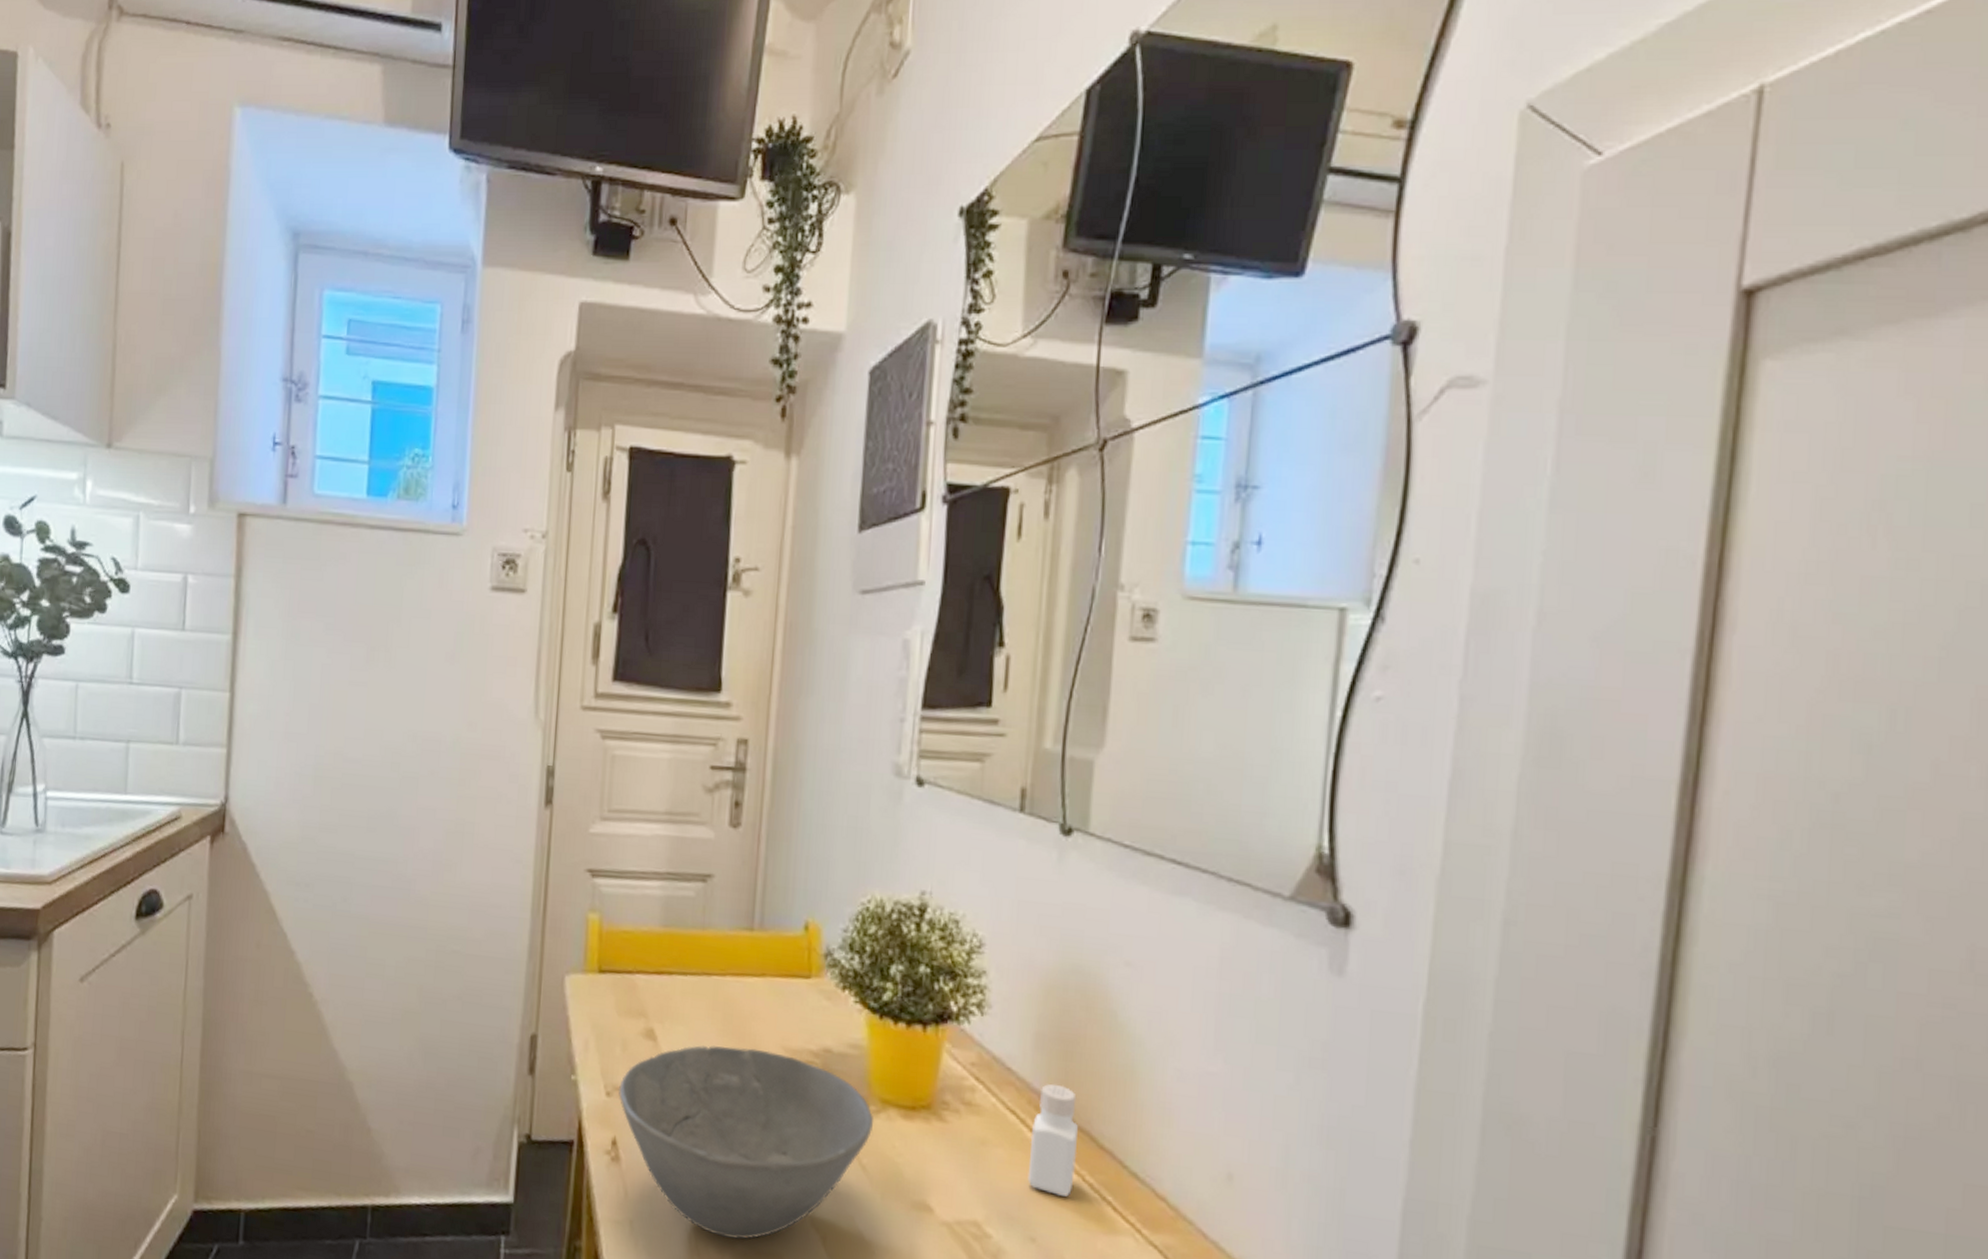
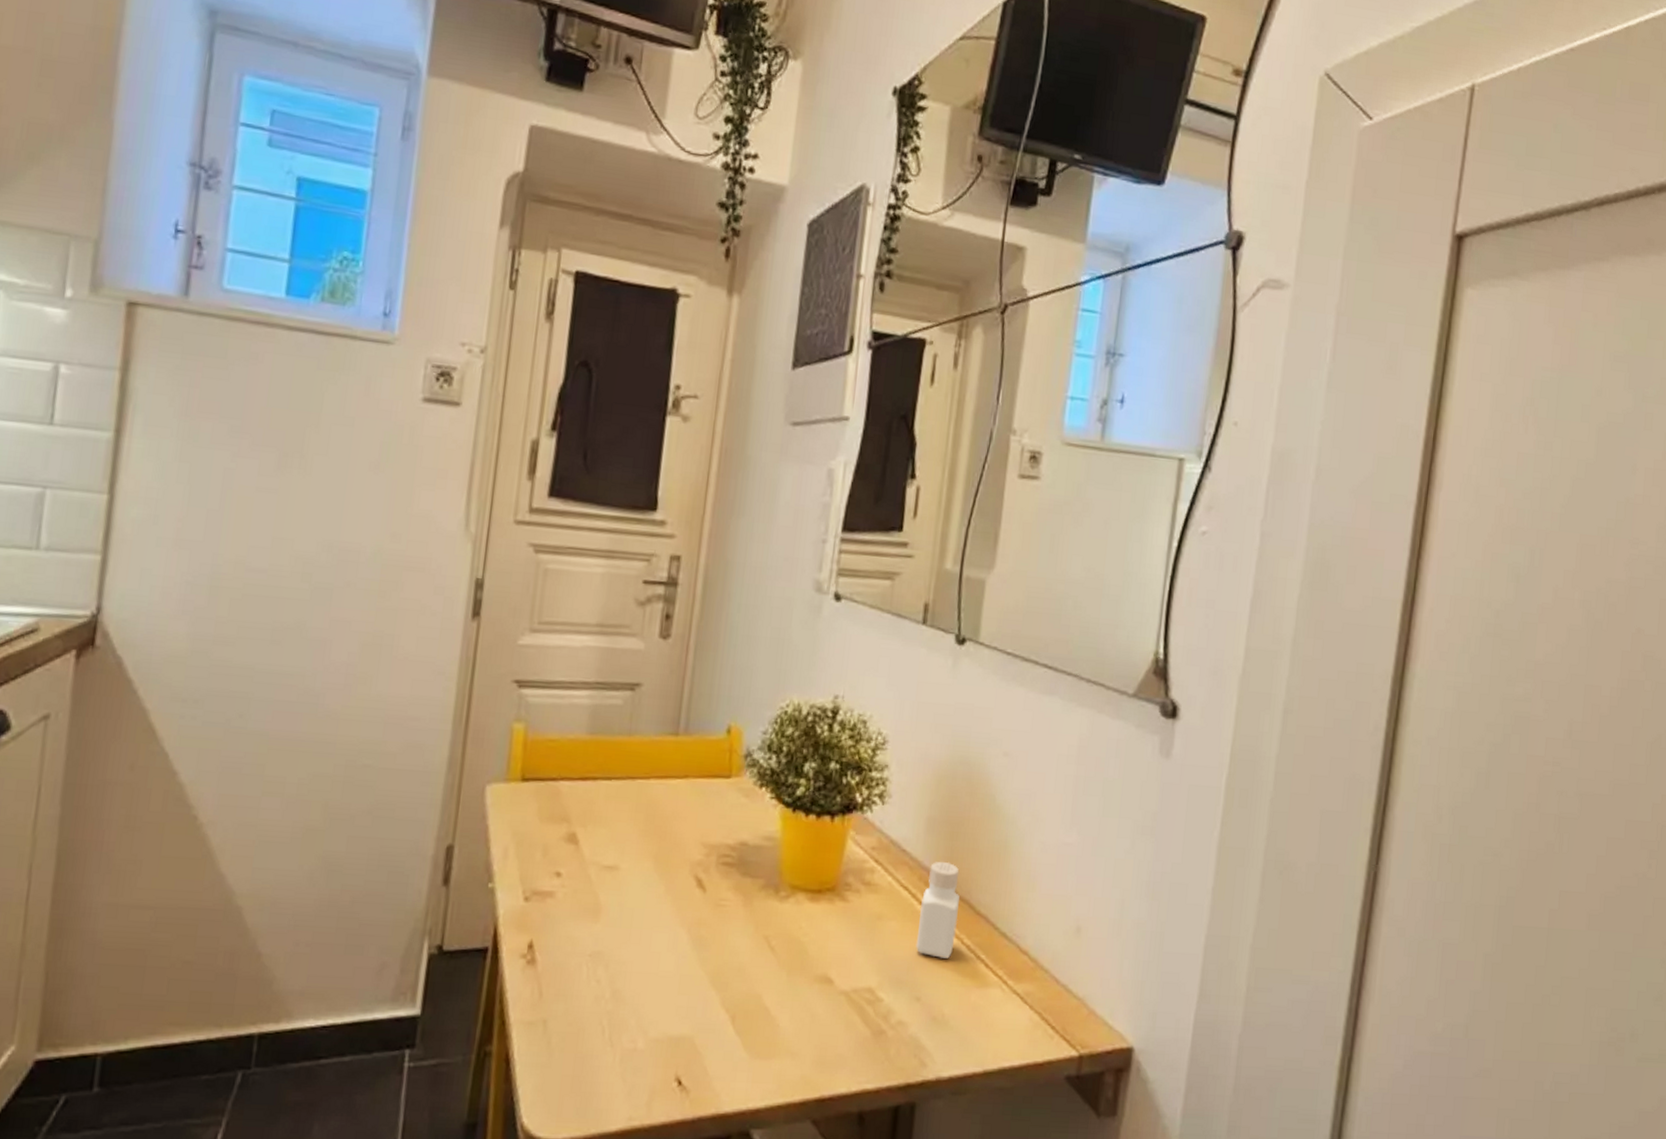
bowl: present [618,1045,874,1240] -> none [536,846,784,1028]

